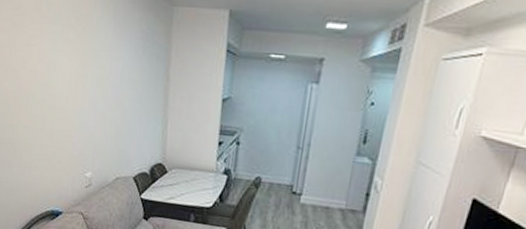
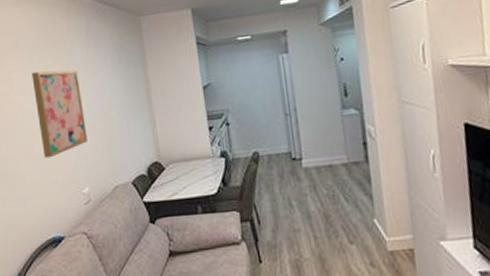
wall art: none [51,42,99,135] -> present [32,70,87,159]

